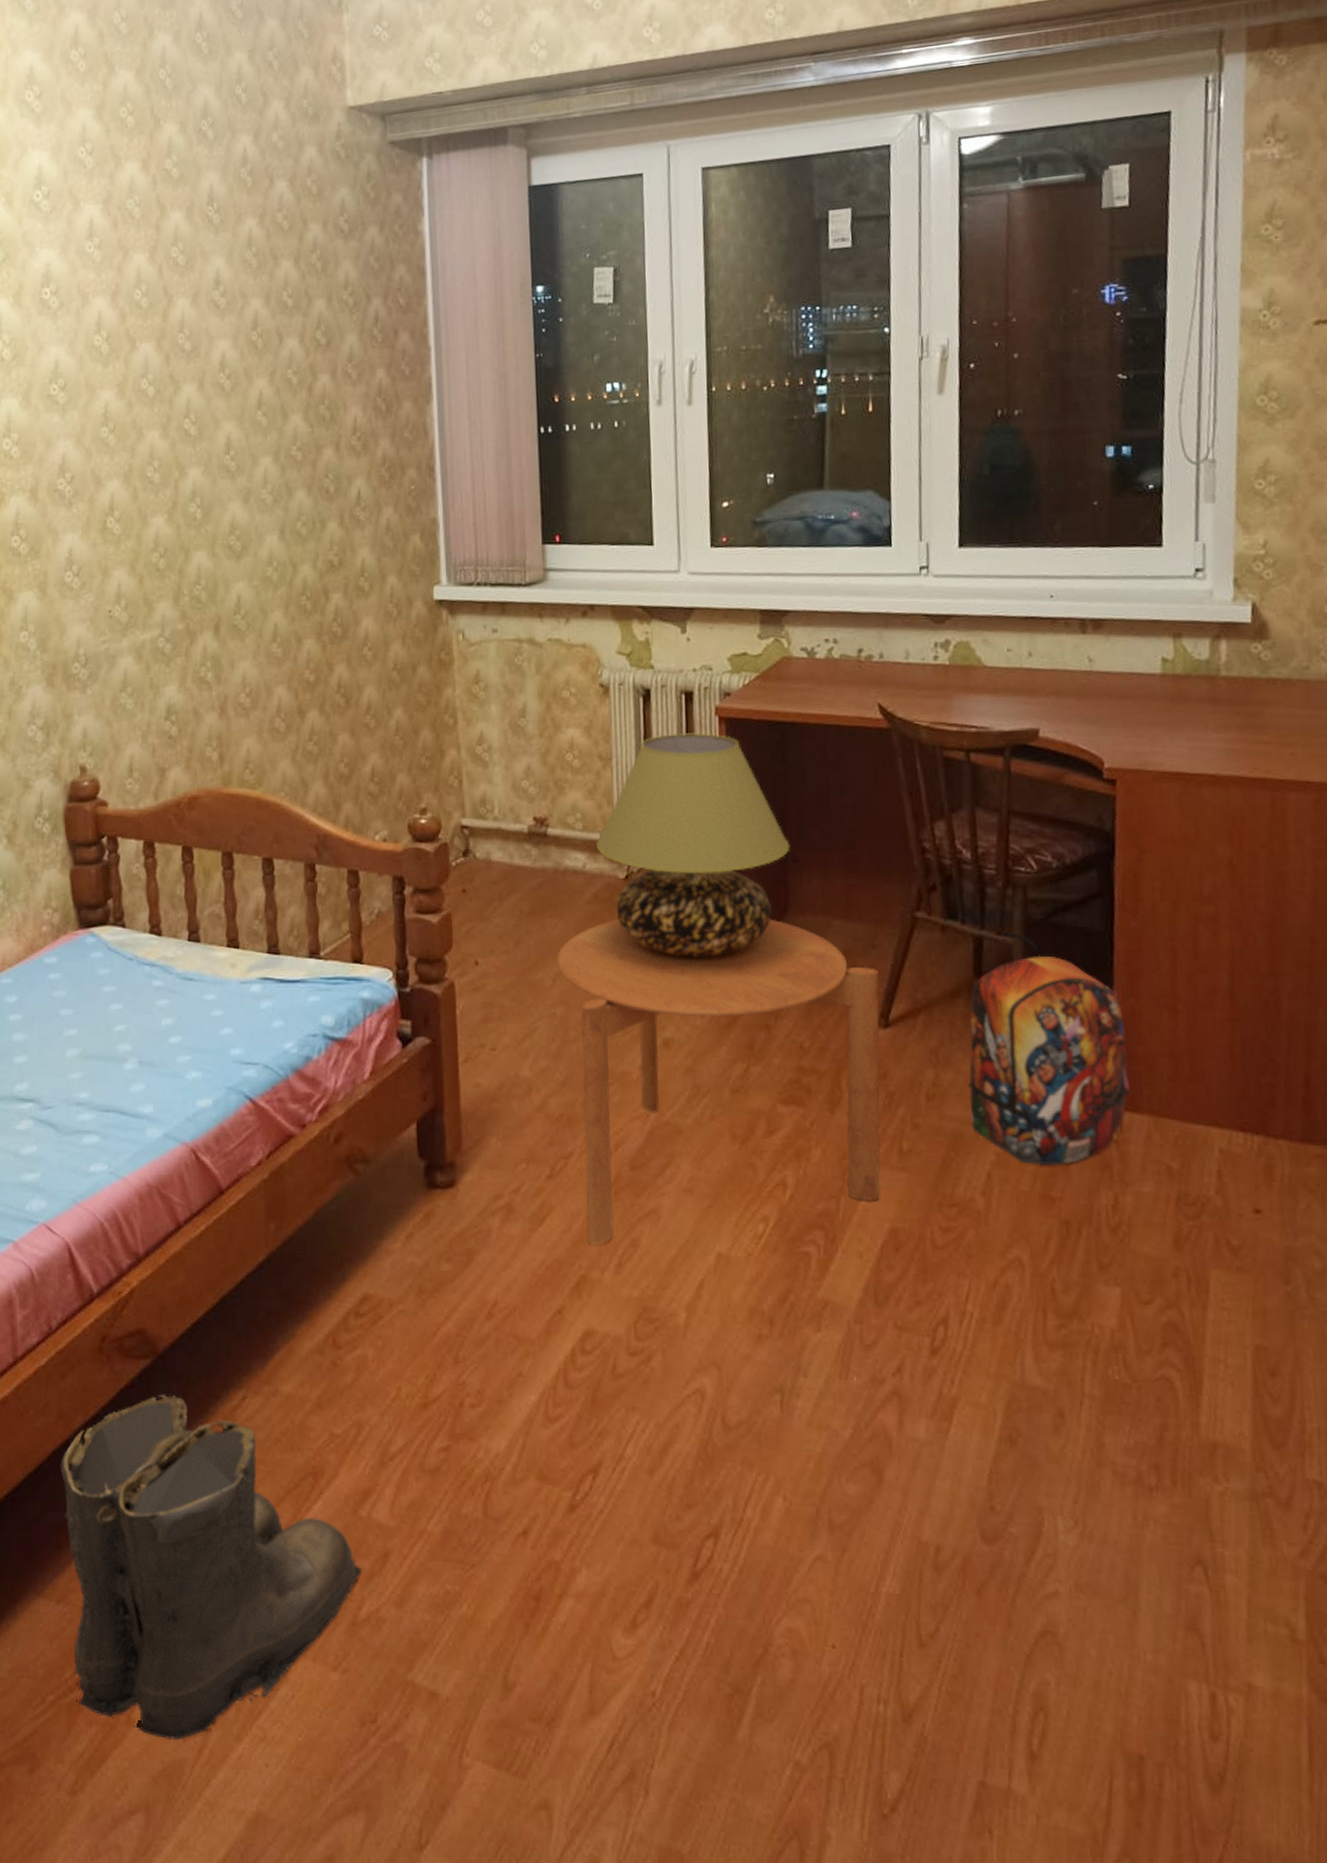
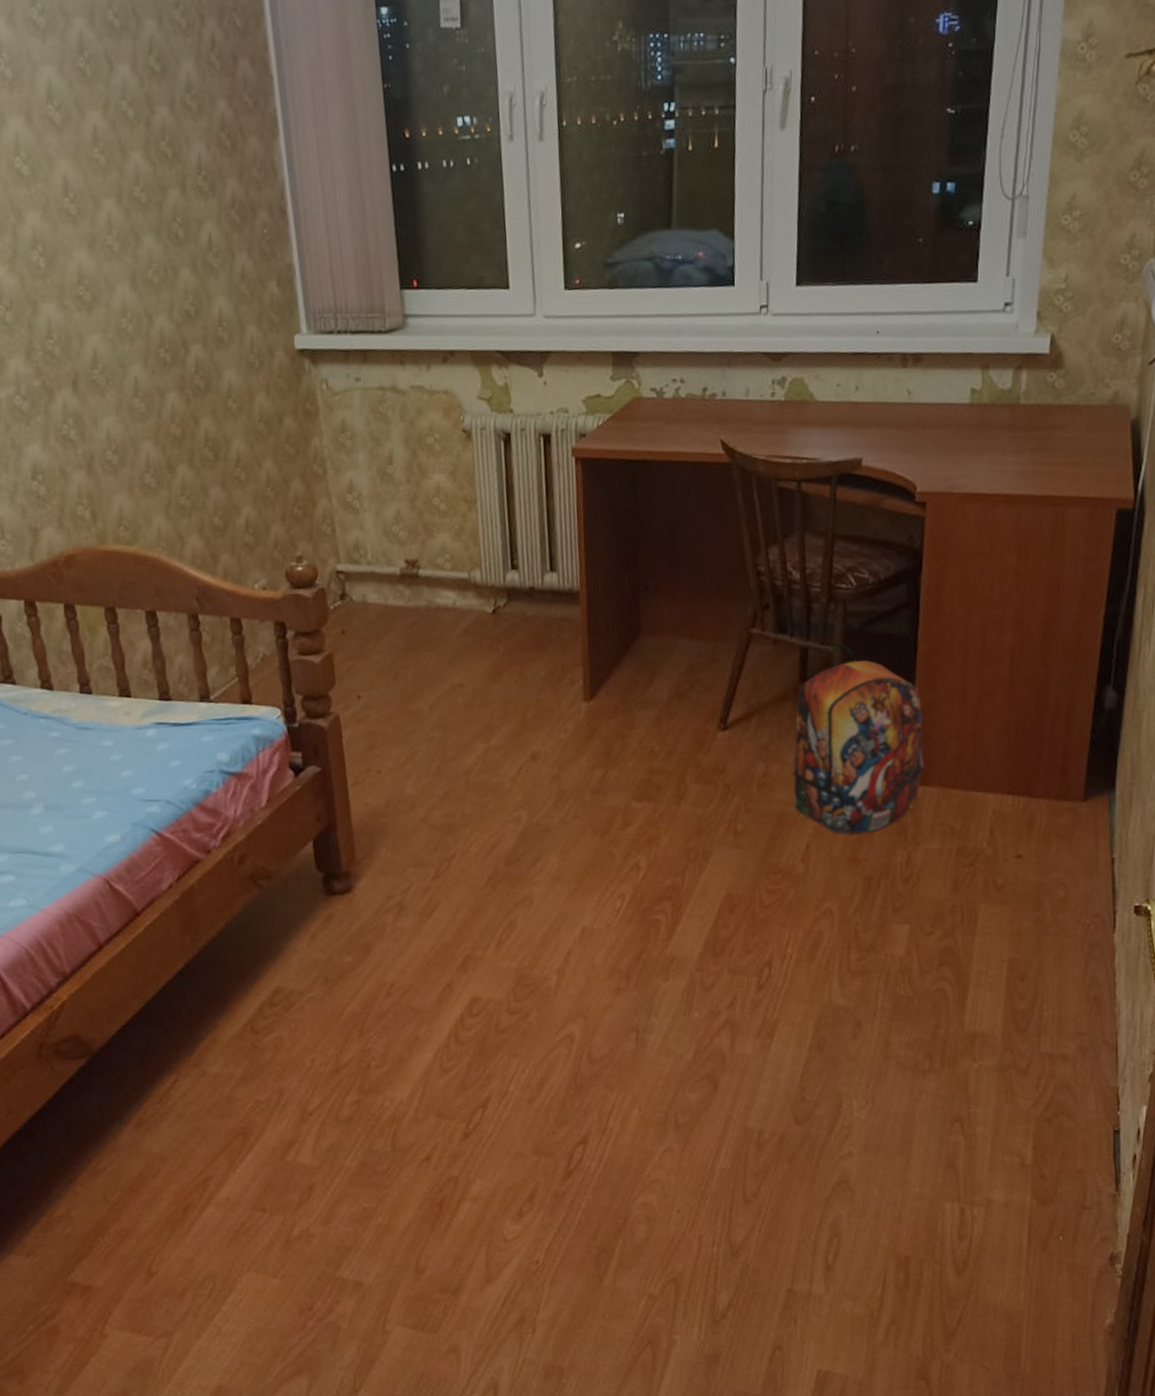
boots: present [60,1394,361,1740] -> none [14,1084,291,1344]
side table: present [557,919,880,1245] -> none [433,642,719,929]
table lamp: present [596,732,790,957] -> none [465,473,641,680]

